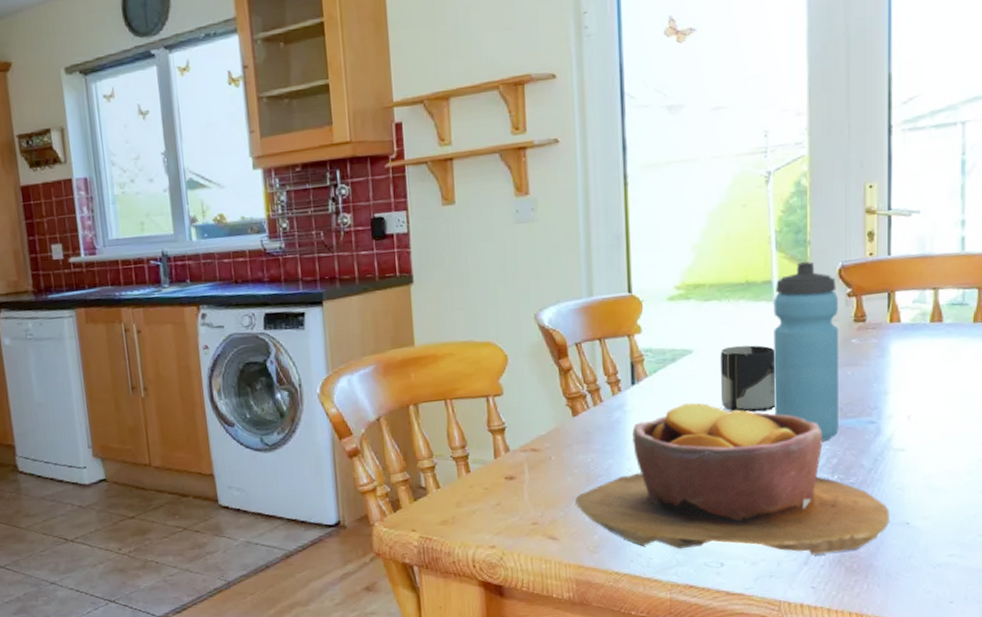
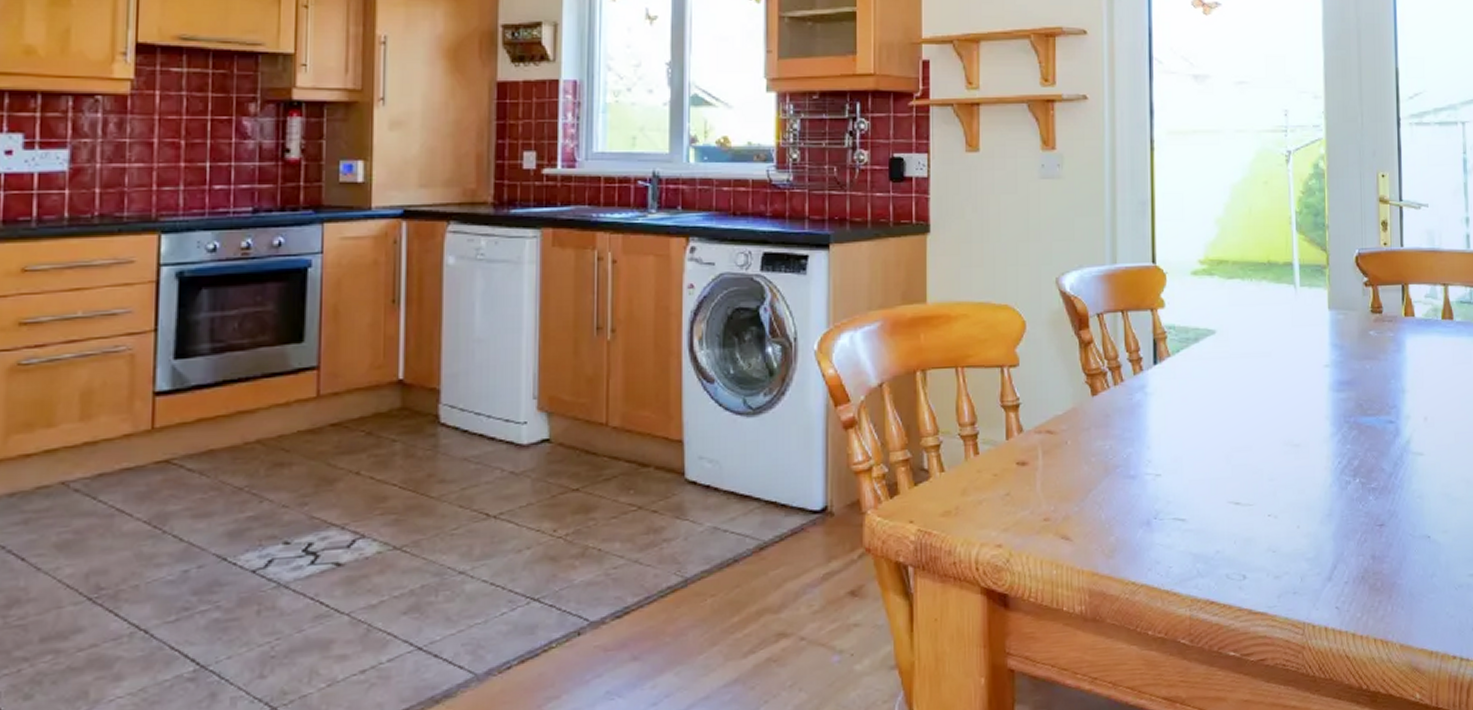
bowl: present [574,403,890,555] -> none [1091,388,1412,569]
cup: present [721,345,776,412] -> none [1243,329,1298,403]
water bottle: present [773,261,839,441] -> none [1294,246,1359,440]

